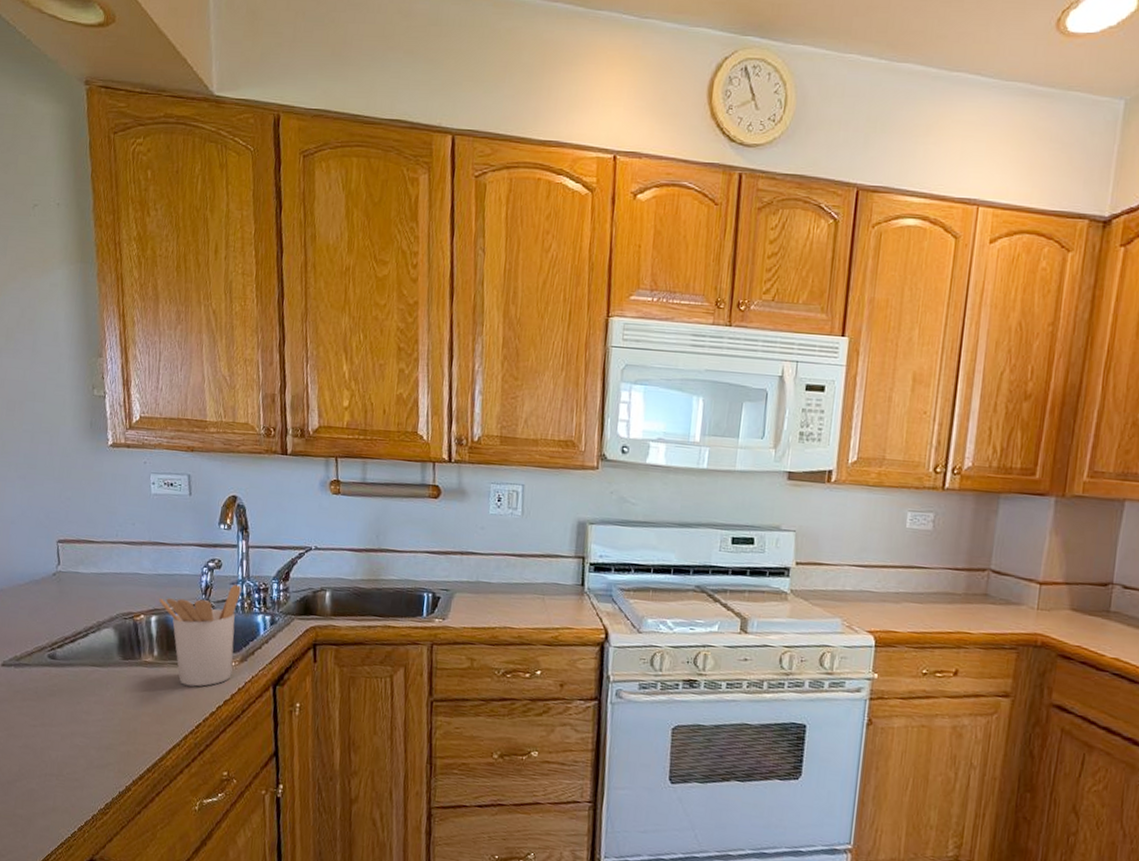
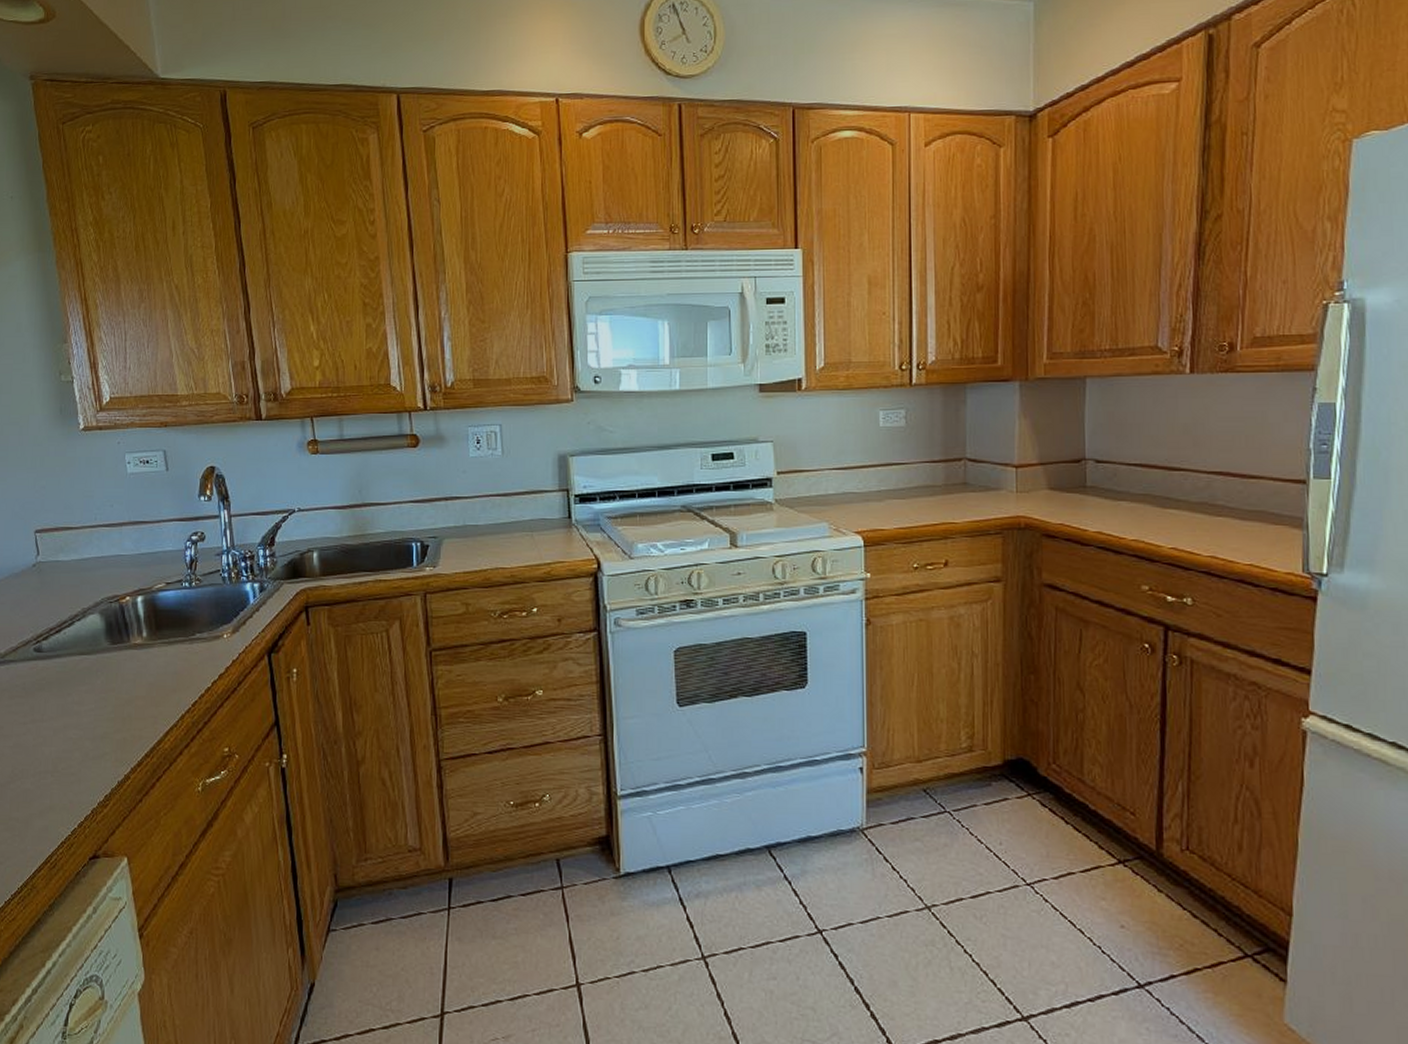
utensil holder: present [159,584,242,687] -> none [144,555,228,664]

